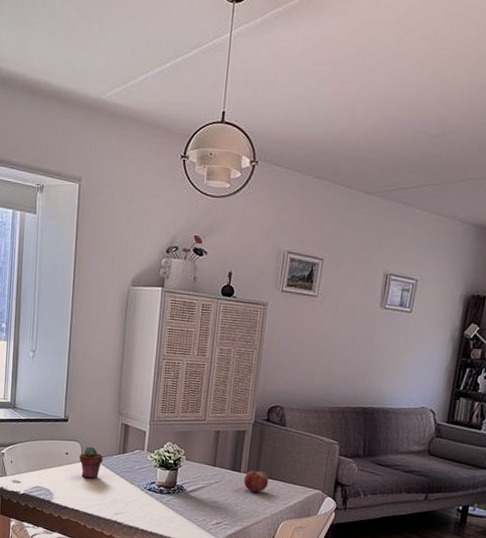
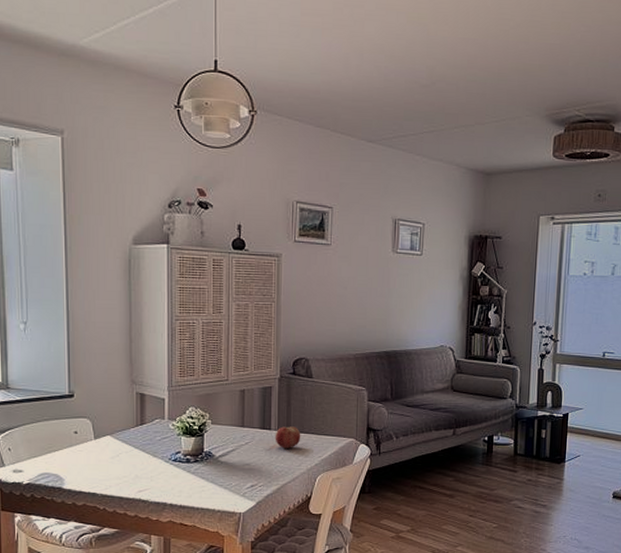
potted succulent: present [79,446,103,479] -> none [91,422,119,457]

